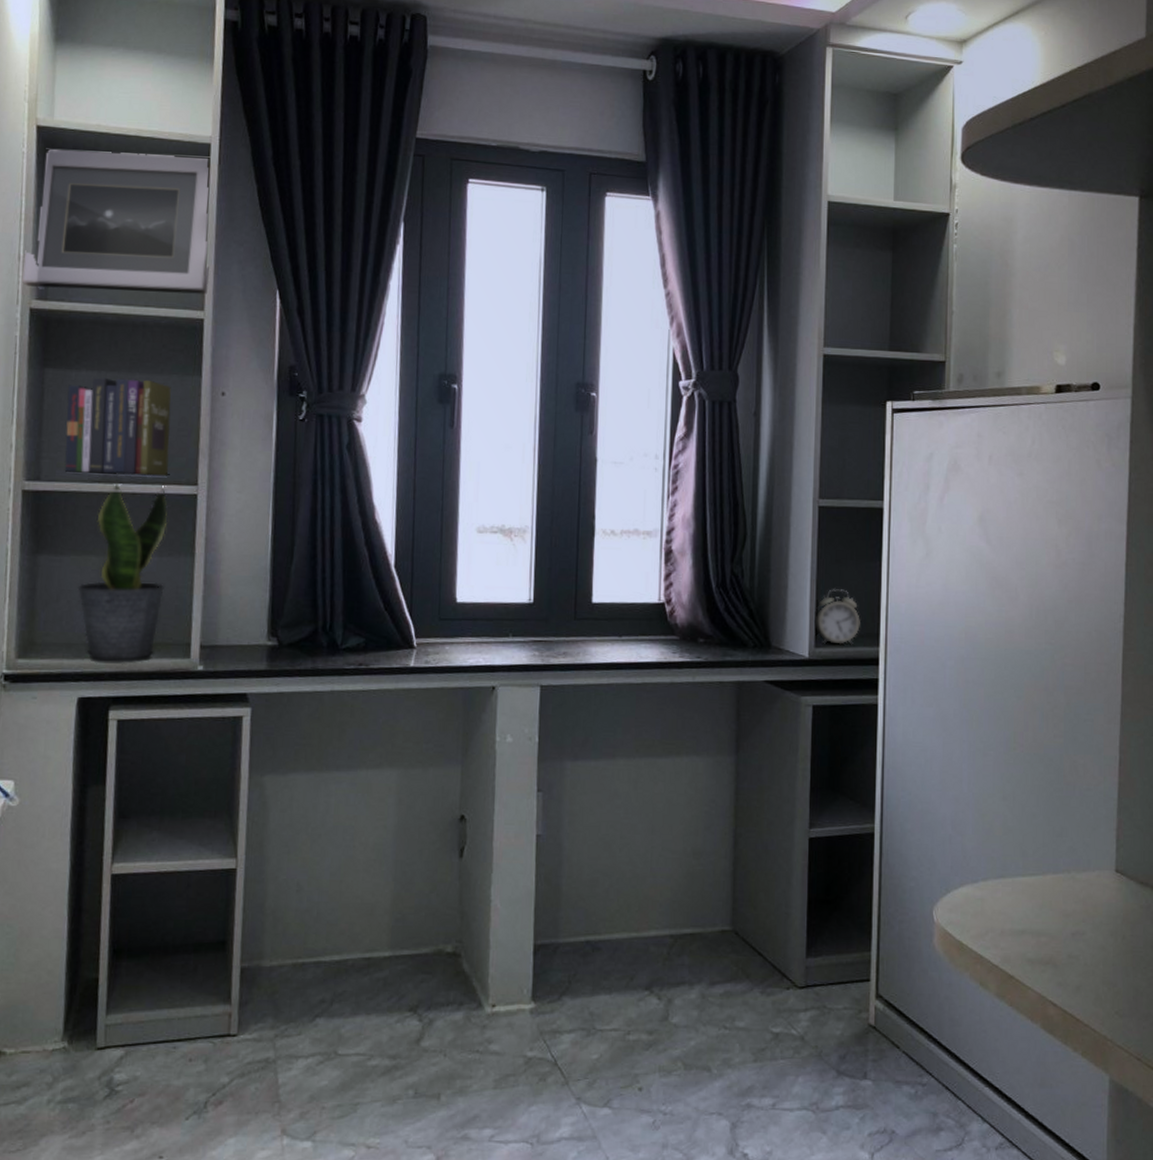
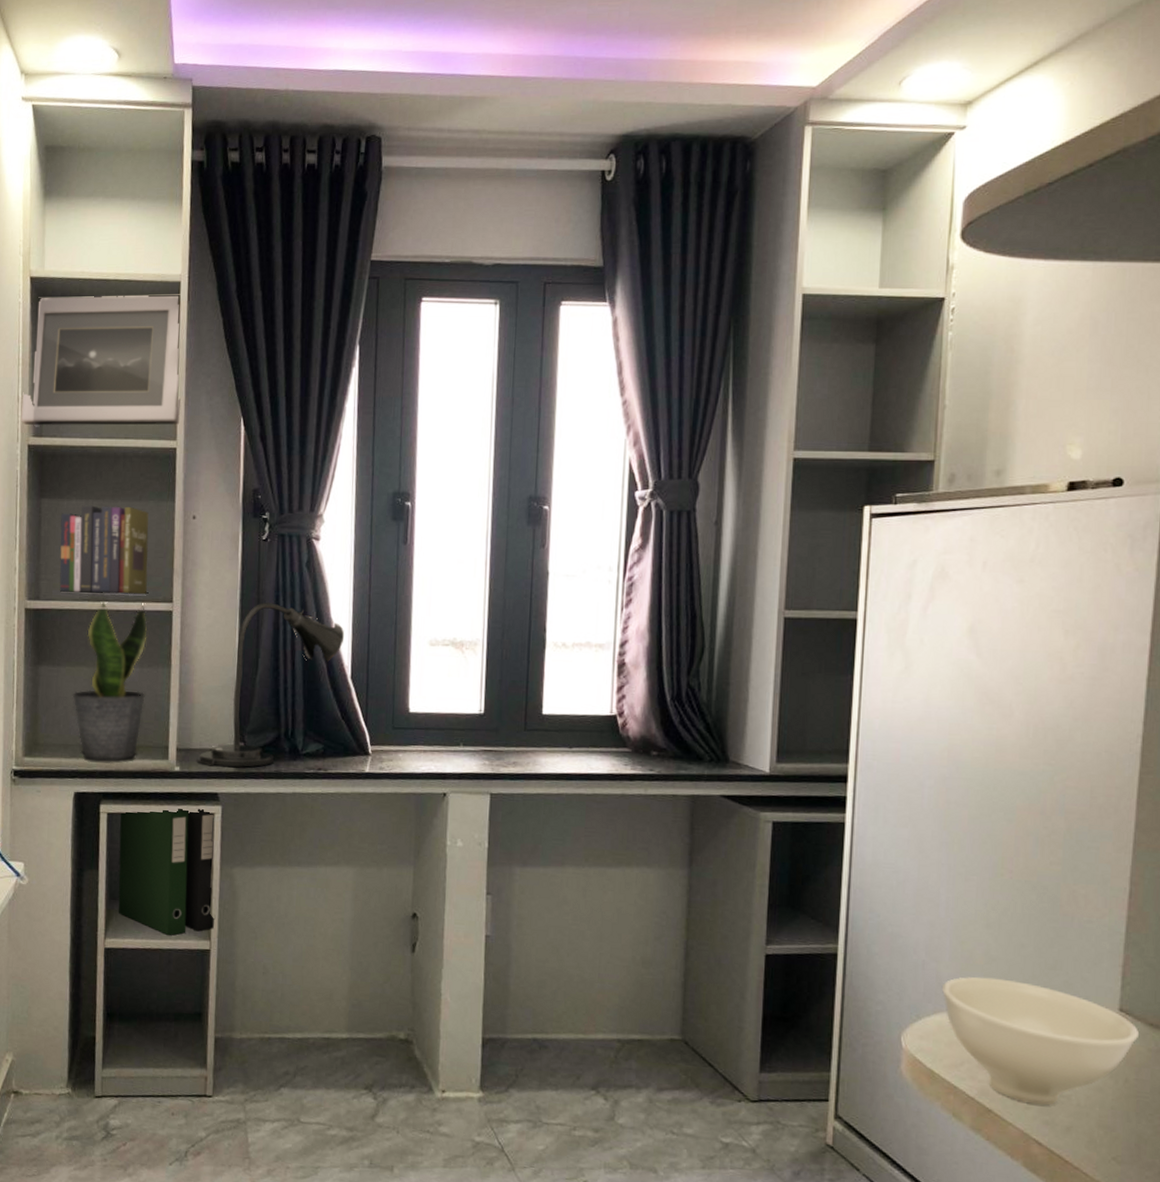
binder: none [128,712,243,855] -> present [118,809,214,935]
desk lamp: none [222,486,388,665] -> present [196,603,345,767]
alarm clock: present [814,589,860,645] -> none [777,703,828,761]
bowl: none [966,847,1133,967] -> present [941,976,1140,1106]

